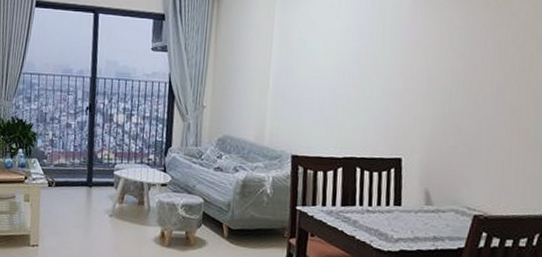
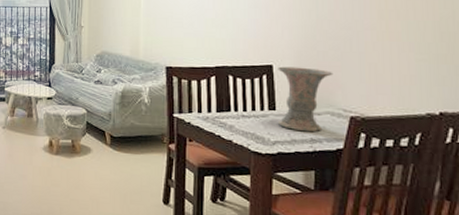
vase: none [401,160,461,230] -> present [277,66,334,132]

